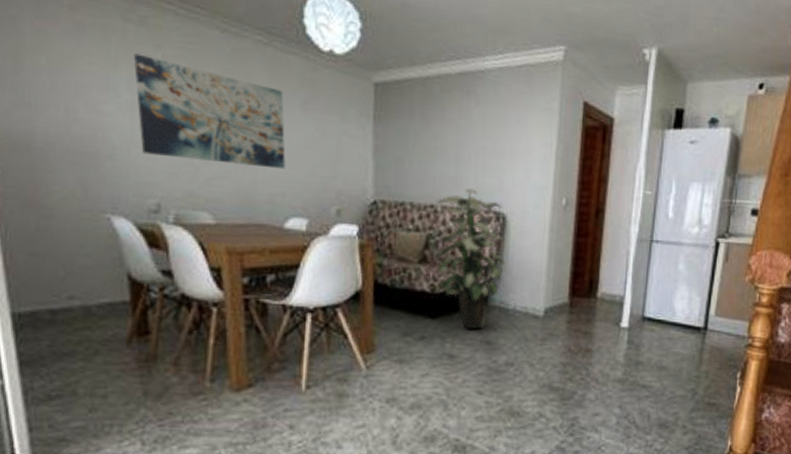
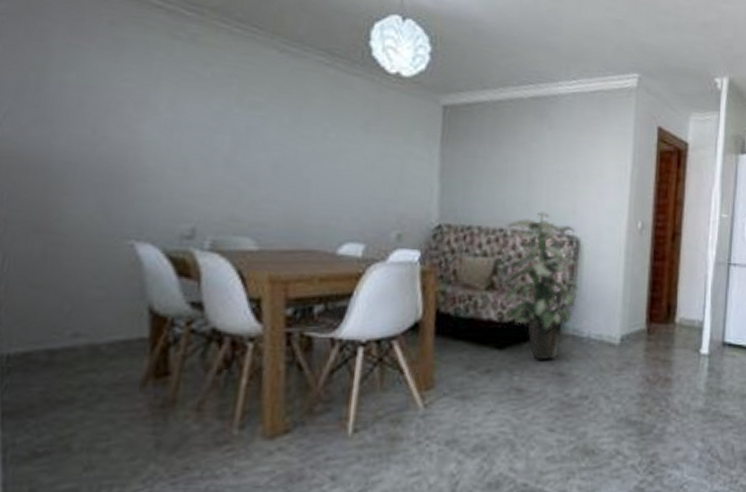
wall art: present [133,53,286,170] -> none [178,71,344,192]

